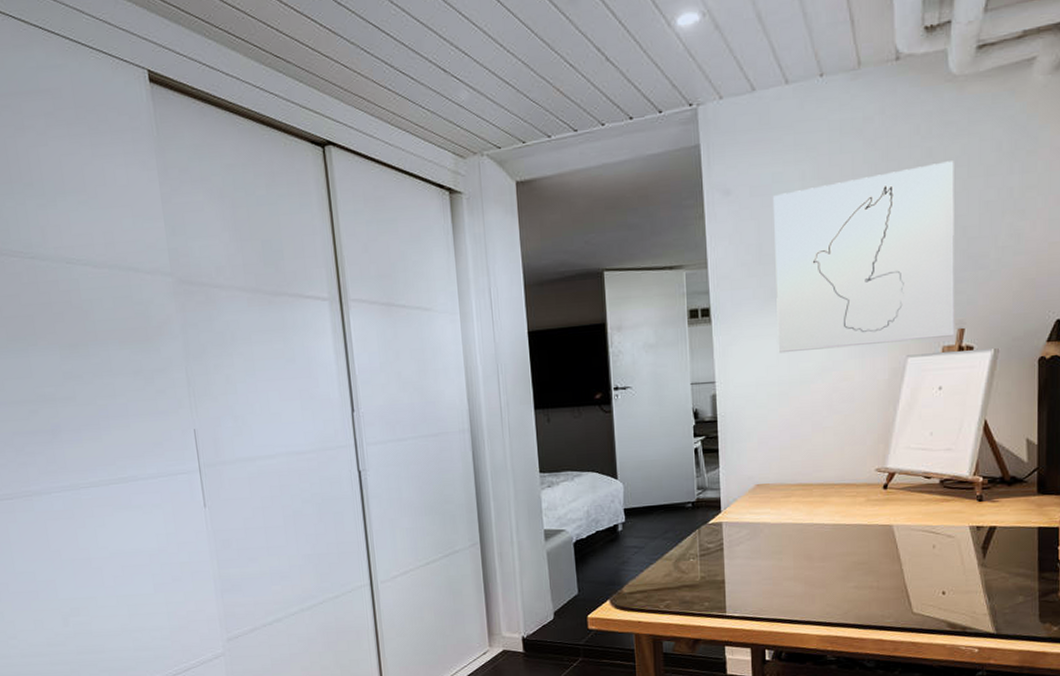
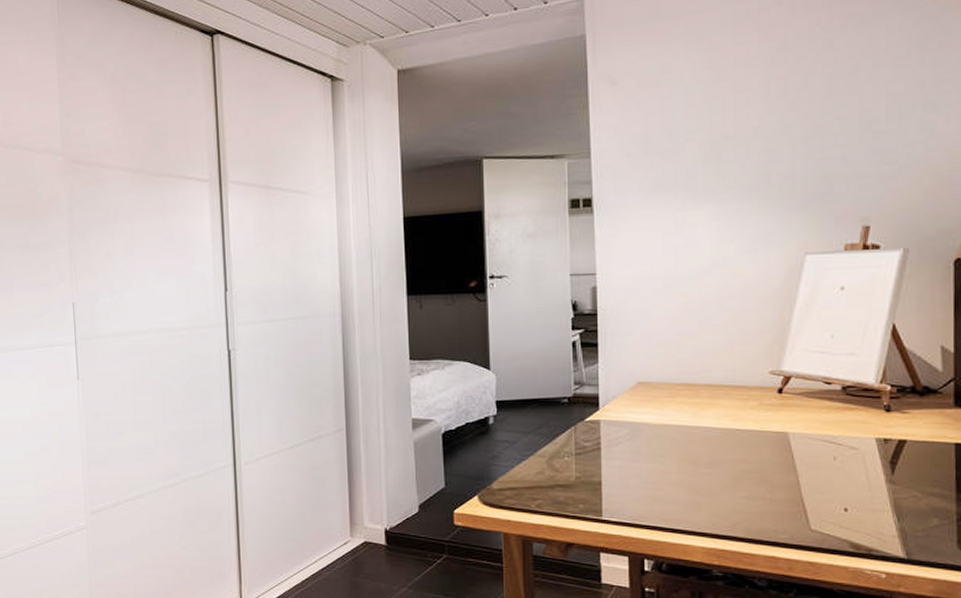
wall art: present [772,161,954,354] -> none [660,52,858,247]

